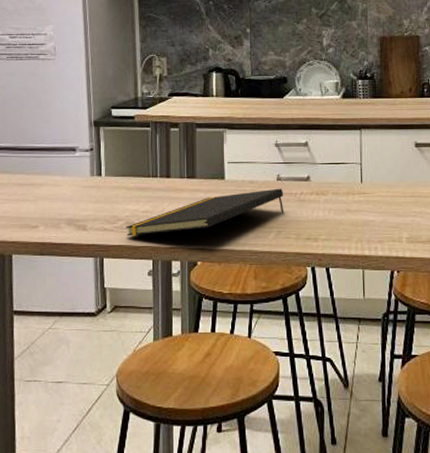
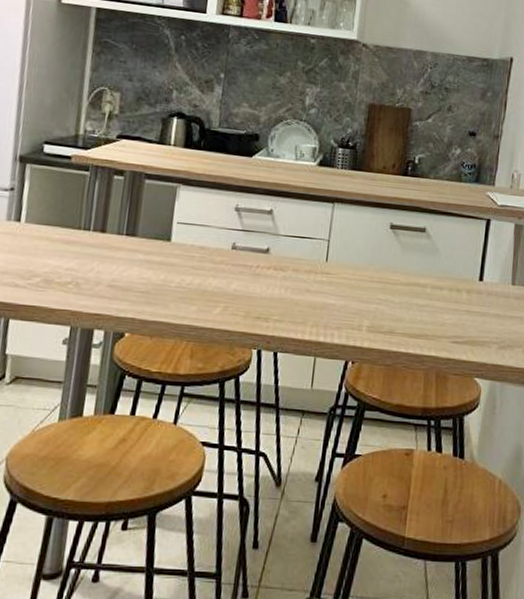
notepad: present [125,188,284,236] -> none [42,258,238,297]

